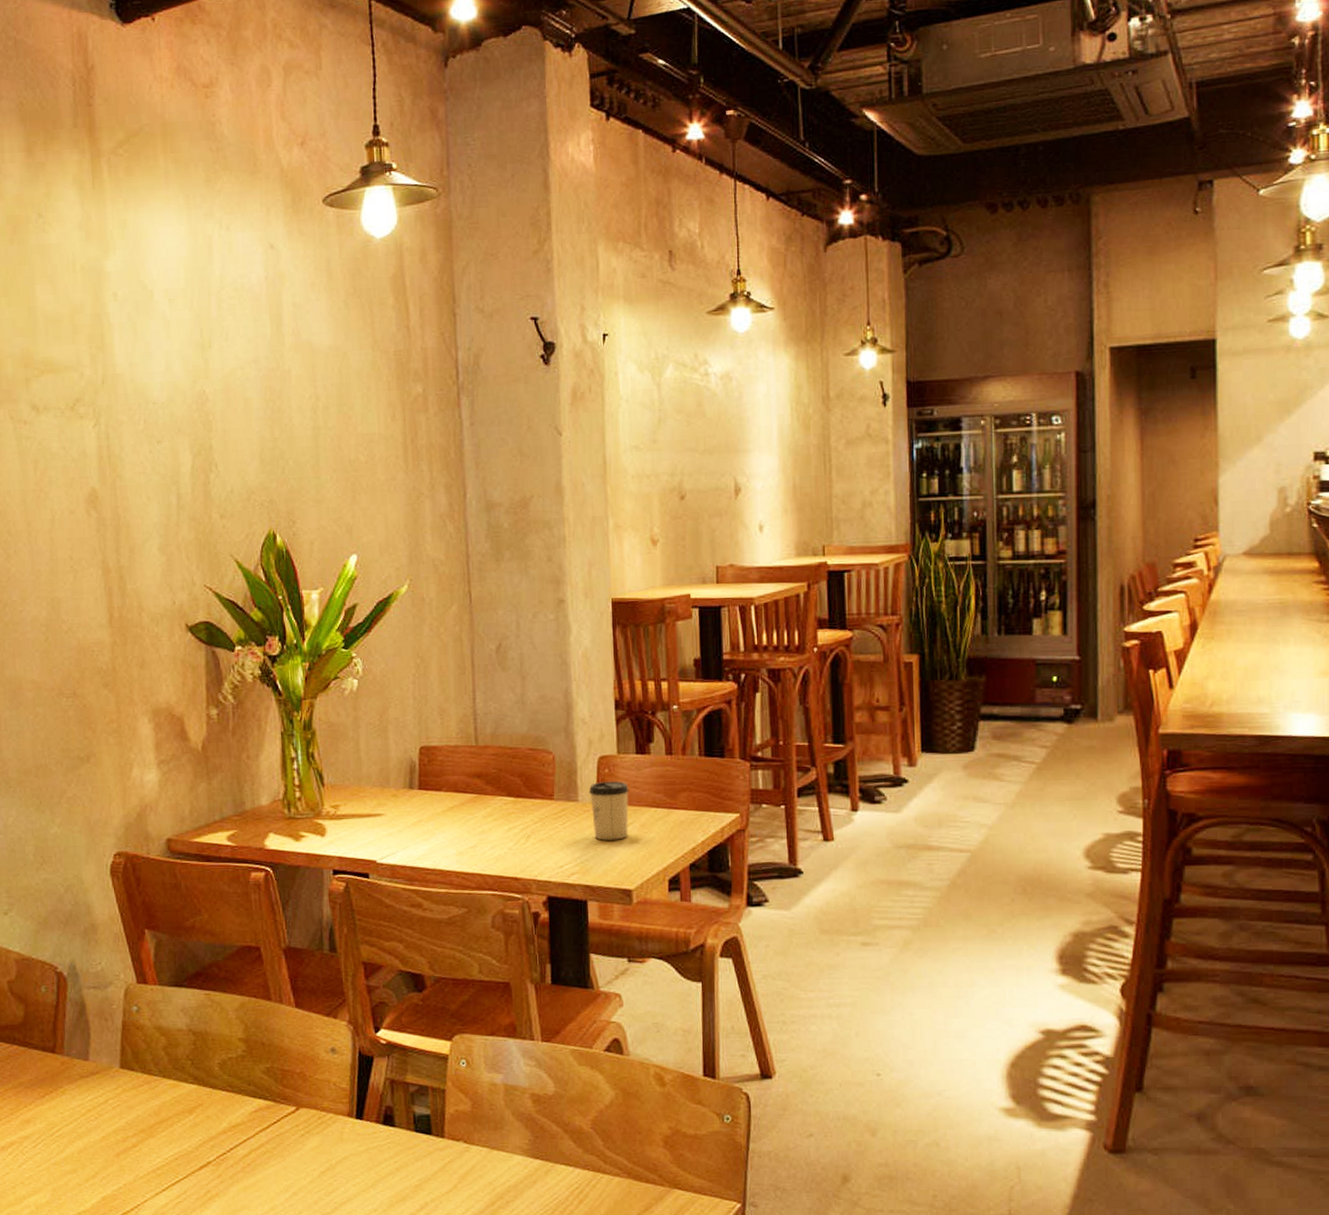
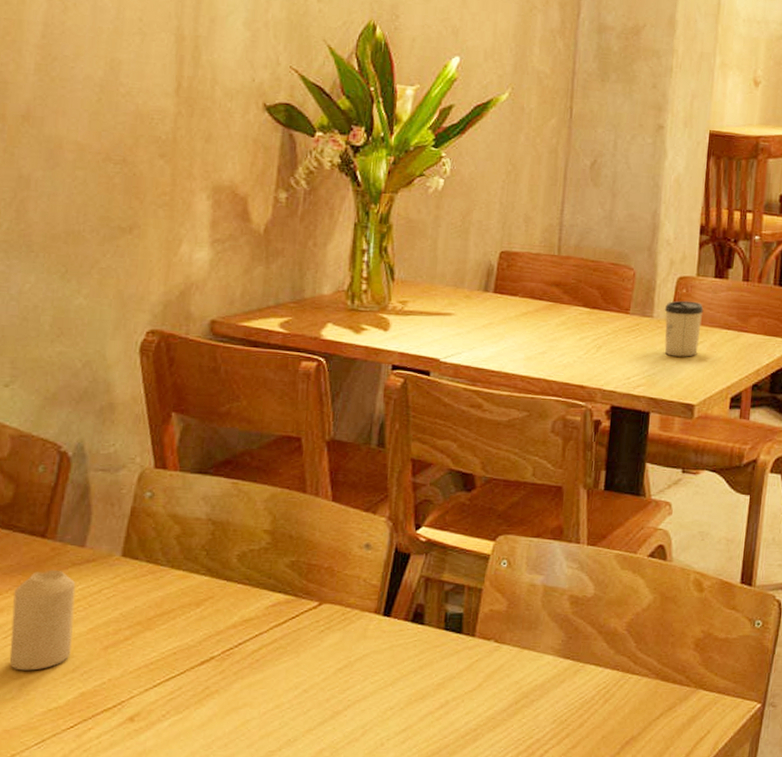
candle: none [36,1082,90,1177] -> present [9,569,76,671]

